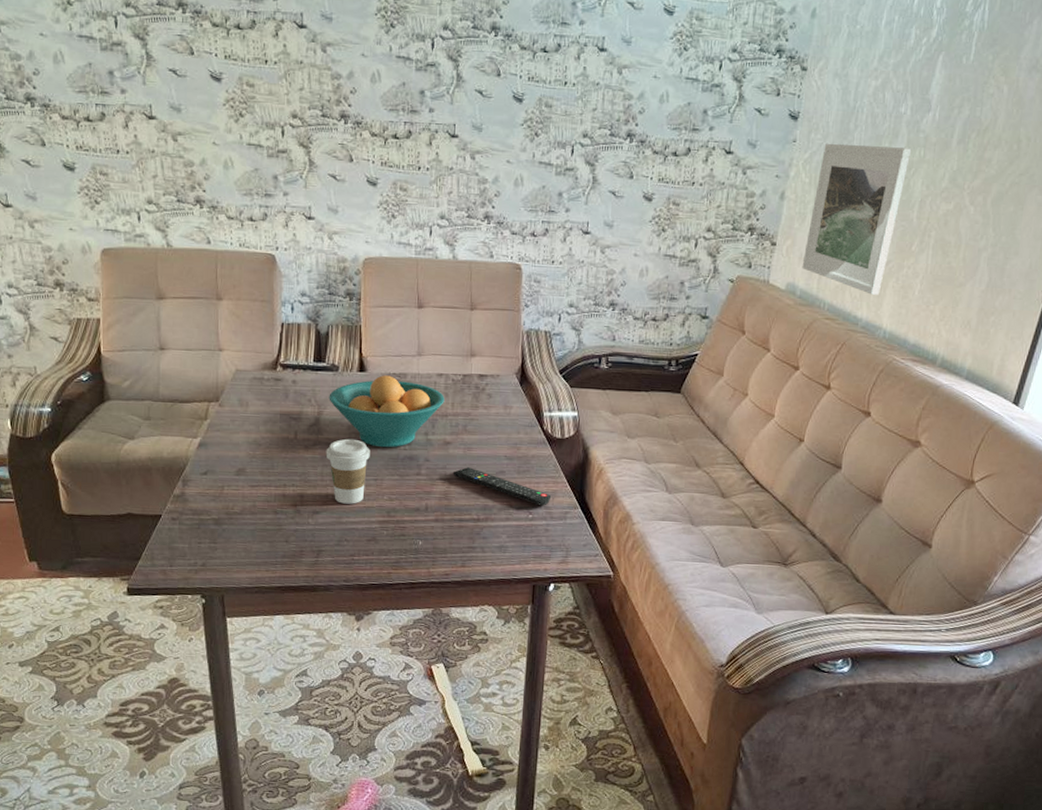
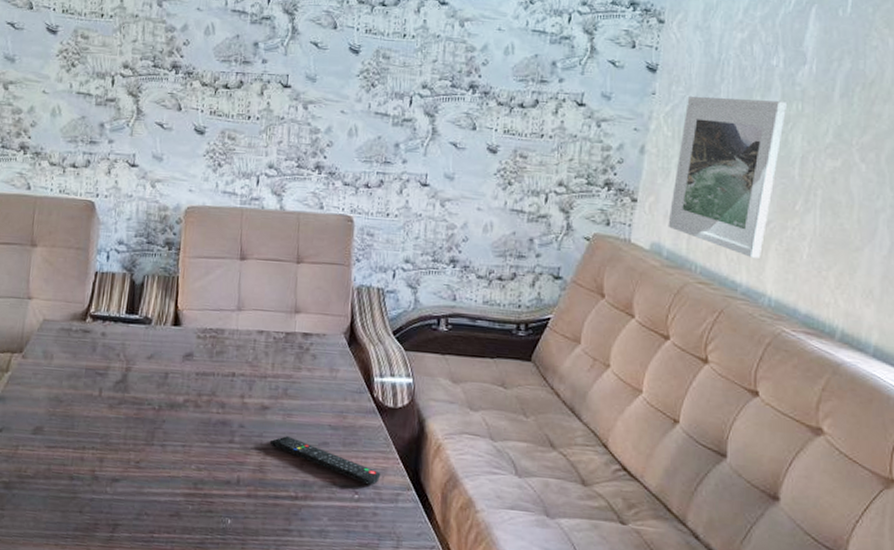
coffee cup: present [325,438,370,504] -> none [131,398,180,473]
fruit bowl: present [329,375,445,448] -> none [139,330,265,411]

